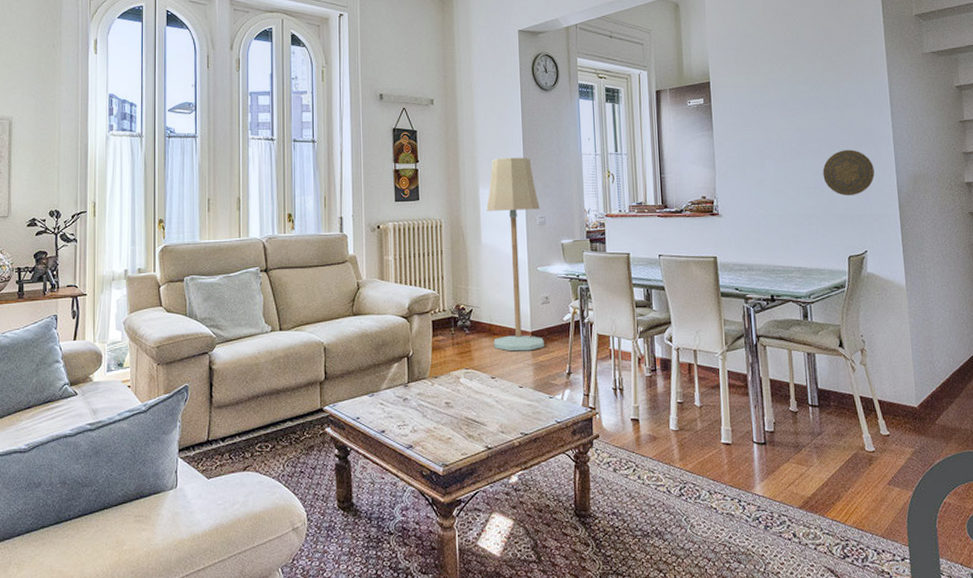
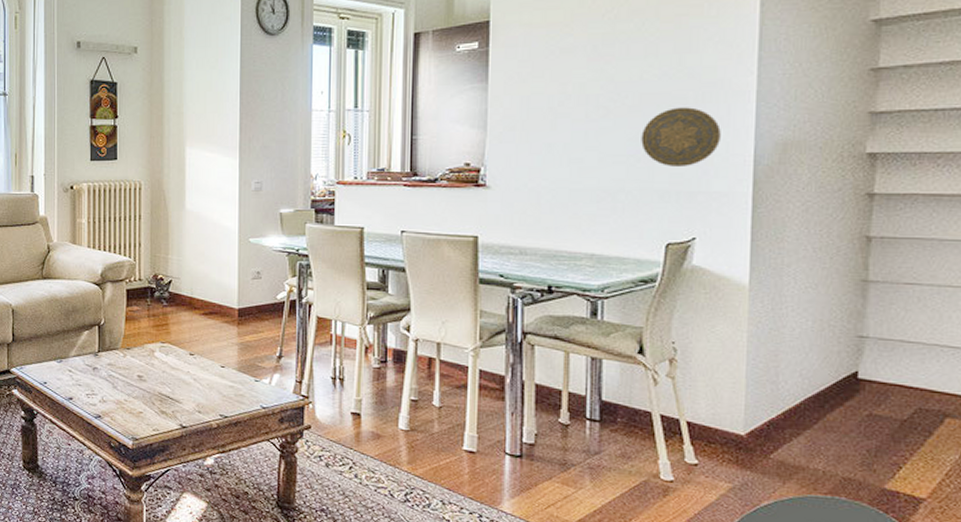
floor lamp: present [486,157,544,352] -> none [193,113,256,329]

